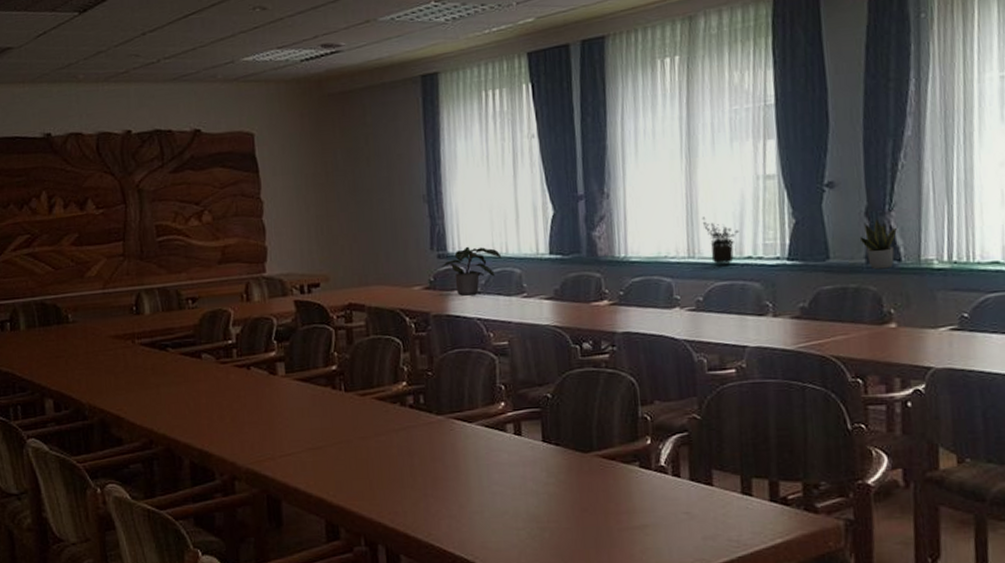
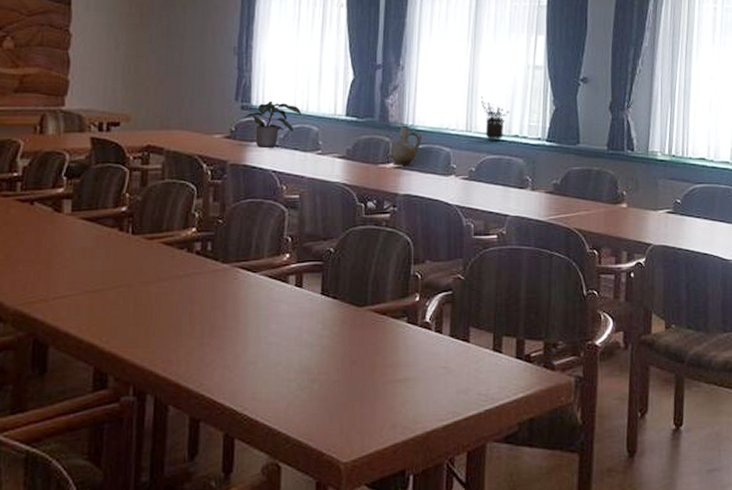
jug: none [602,258,638,302] -> present [390,125,422,165]
potted plant: present [859,218,898,270] -> none [604,113,633,156]

